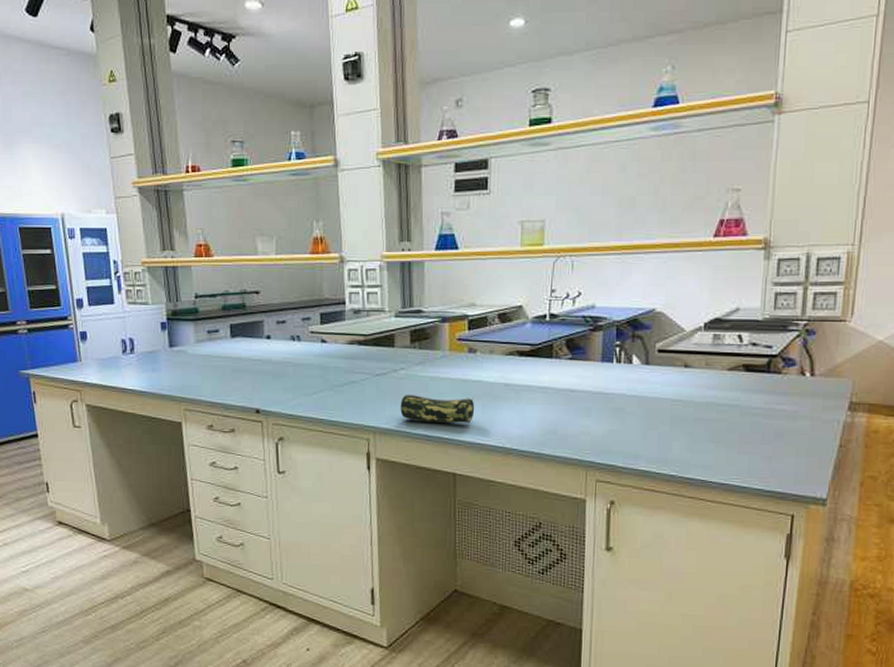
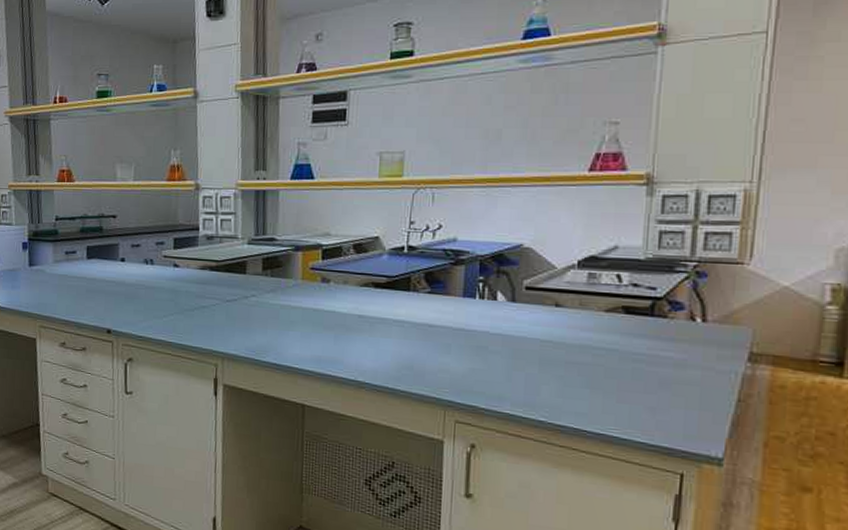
pencil case: present [400,394,475,423] -> none [249,321,327,354]

